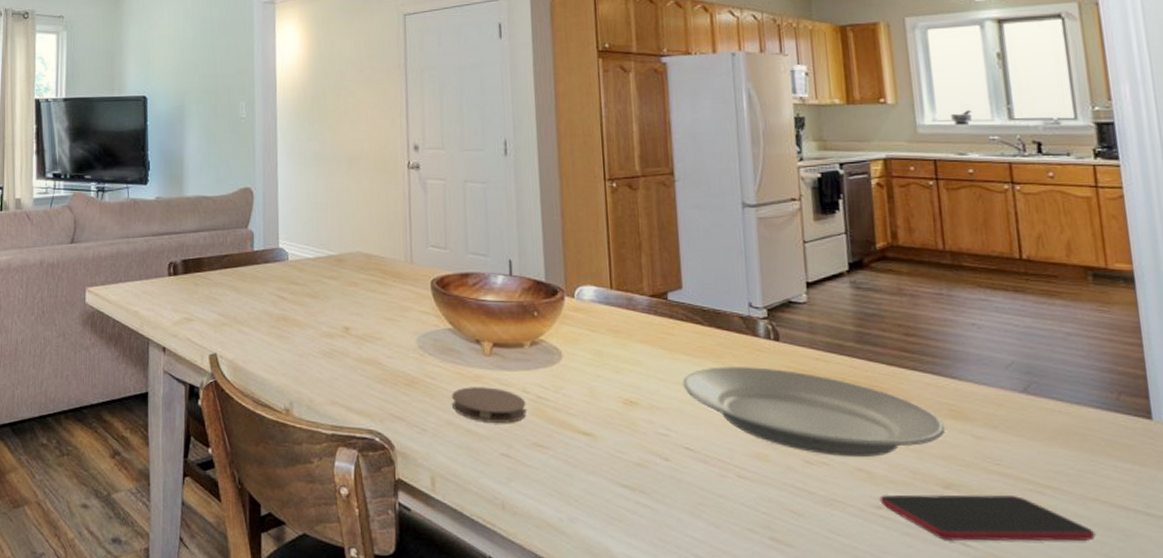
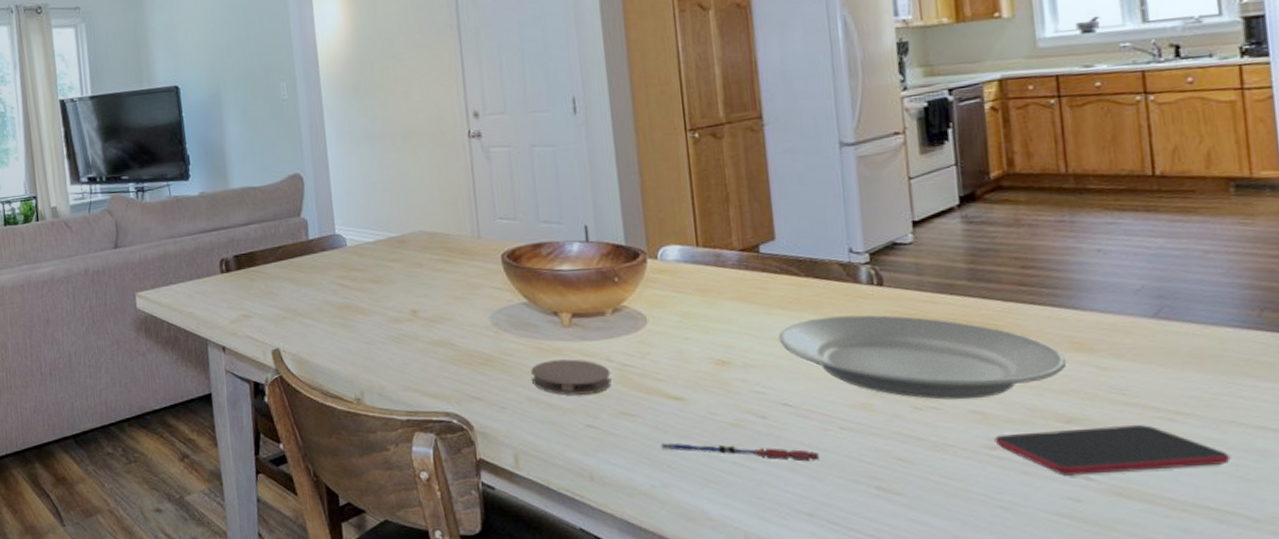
pen: none [570,477,718,507] -> present [661,443,820,462]

